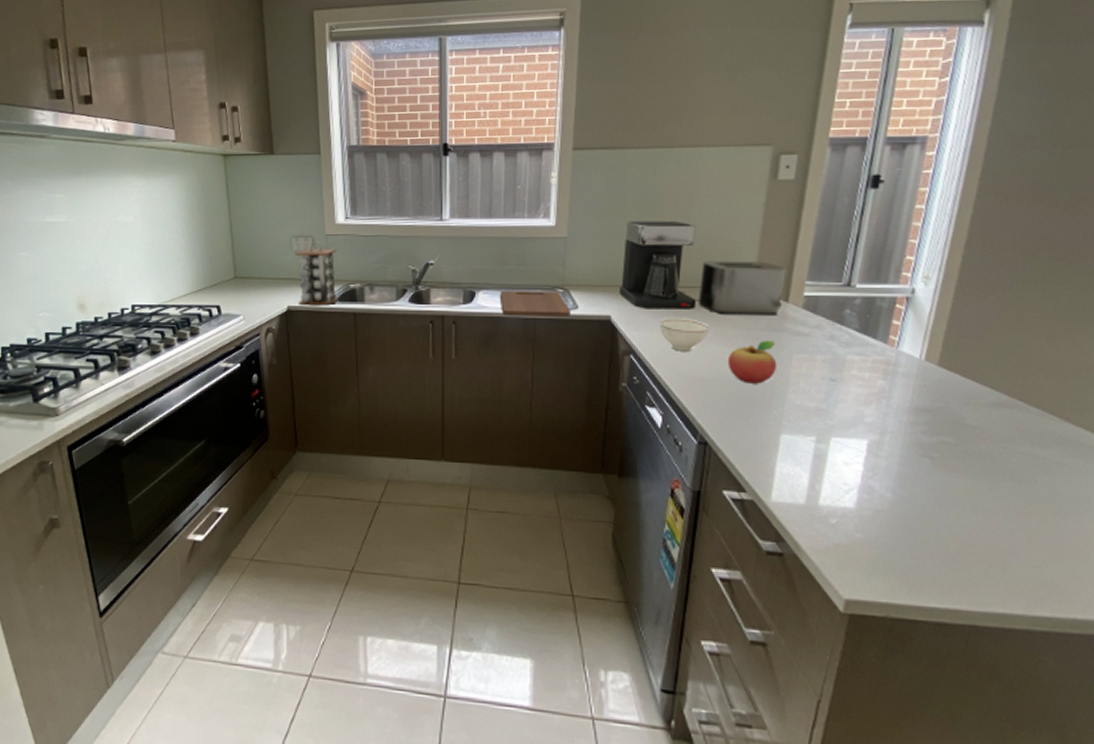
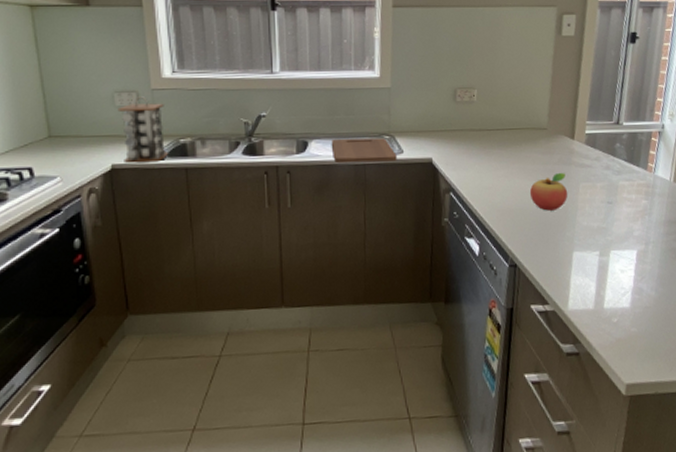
coffee maker: present [620,220,697,309] -> none [439,71,503,150]
bowl: present [659,317,711,351] -> none [473,156,515,187]
toaster: present [698,260,786,316] -> none [504,105,571,152]

